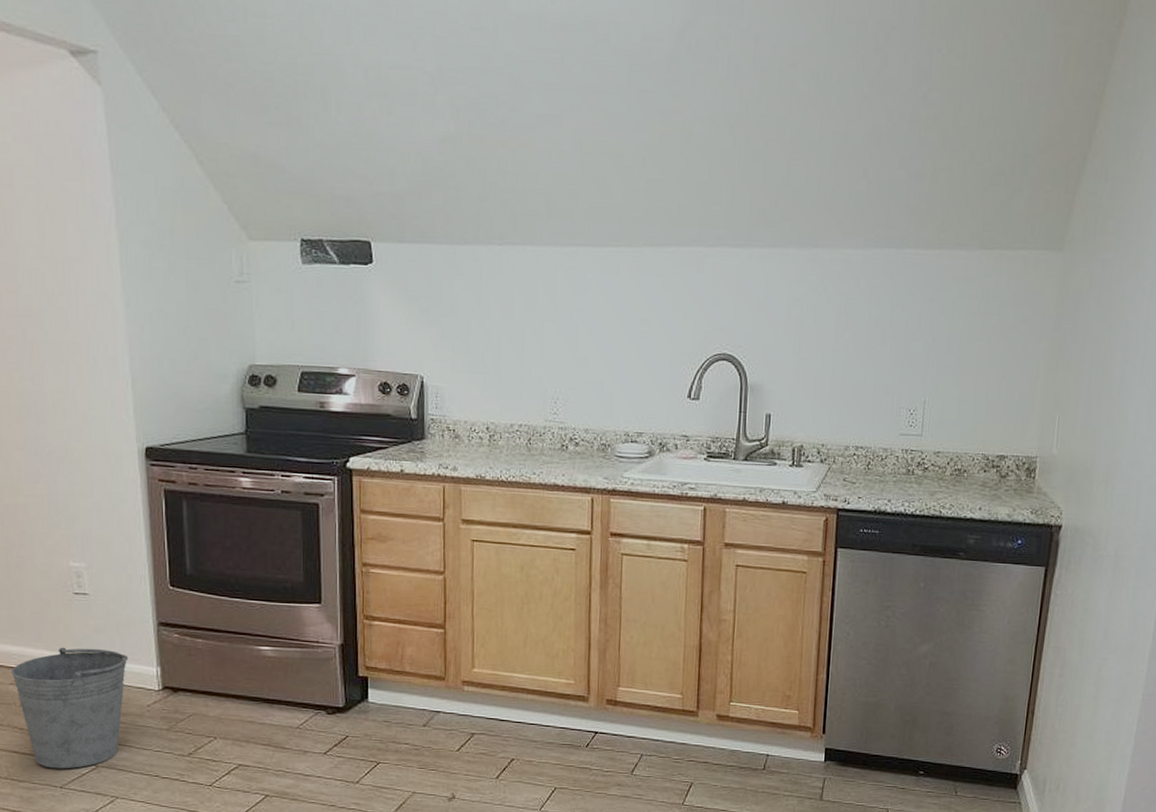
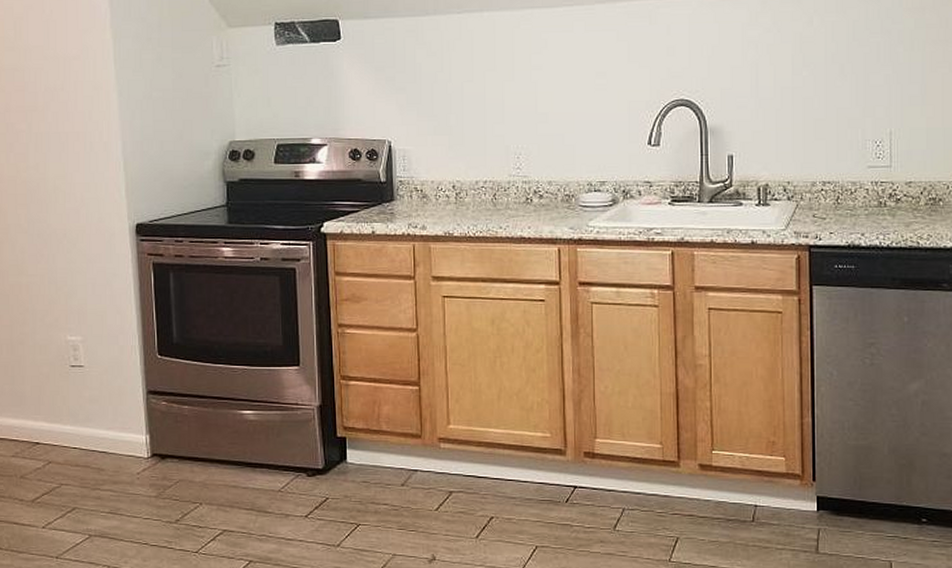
bucket: present [11,647,129,769] -> none [13,418,120,539]

